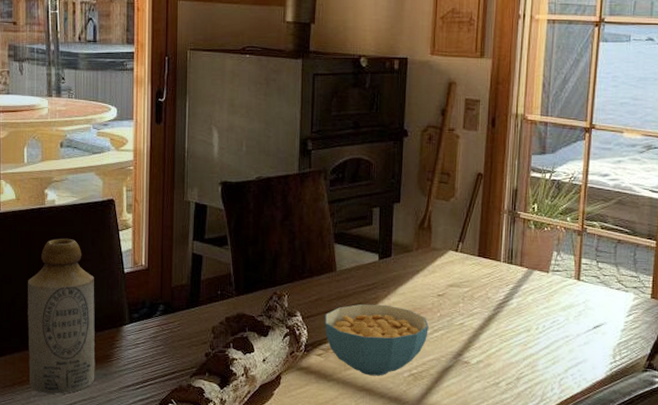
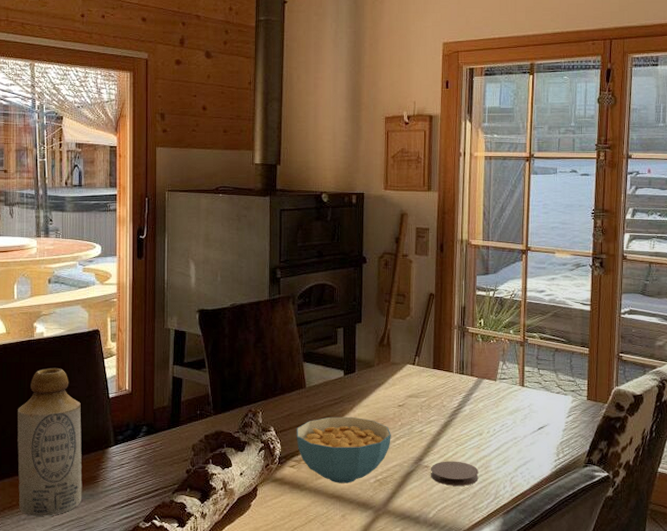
coaster: none [470,357,524,385] -> present [430,461,479,486]

